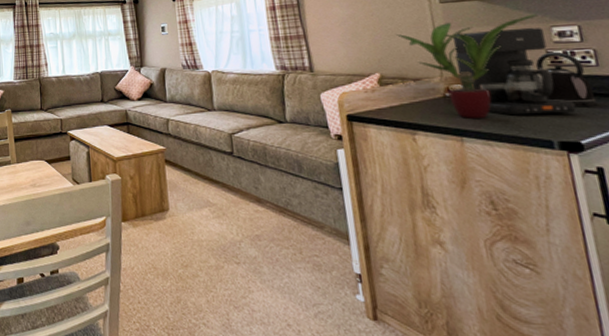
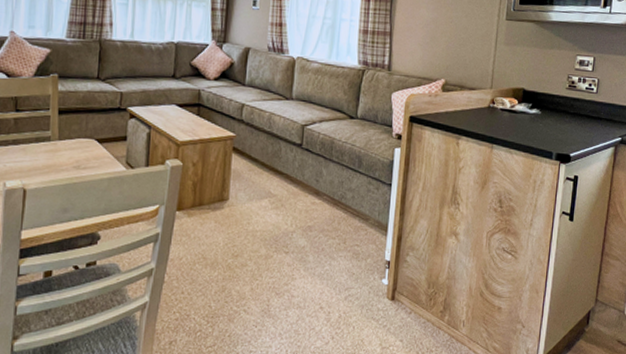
potted plant: present [397,14,539,120] -> none [466,39,572,130]
coffee maker: present [452,27,577,116] -> none [502,50,575,130]
kettle: present [535,51,597,107] -> none [558,77,589,127]

